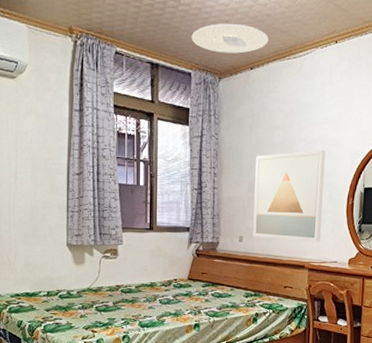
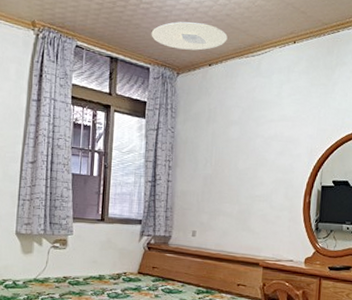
wall art: present [253,150,326,242] -> none [206,146,283,240]

